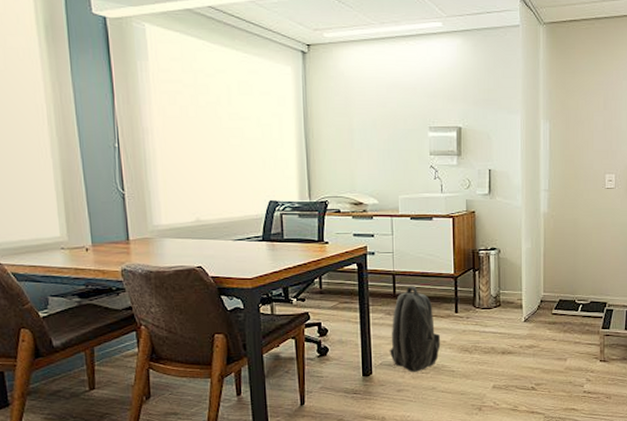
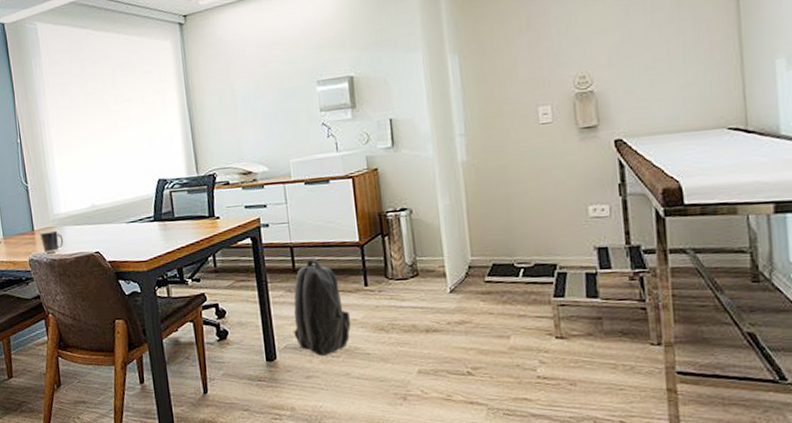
mug: none [136,242,163,264] -> present [40,230,64,253]

